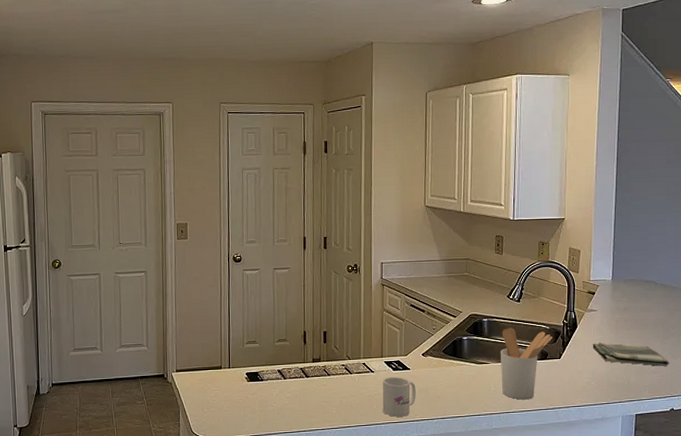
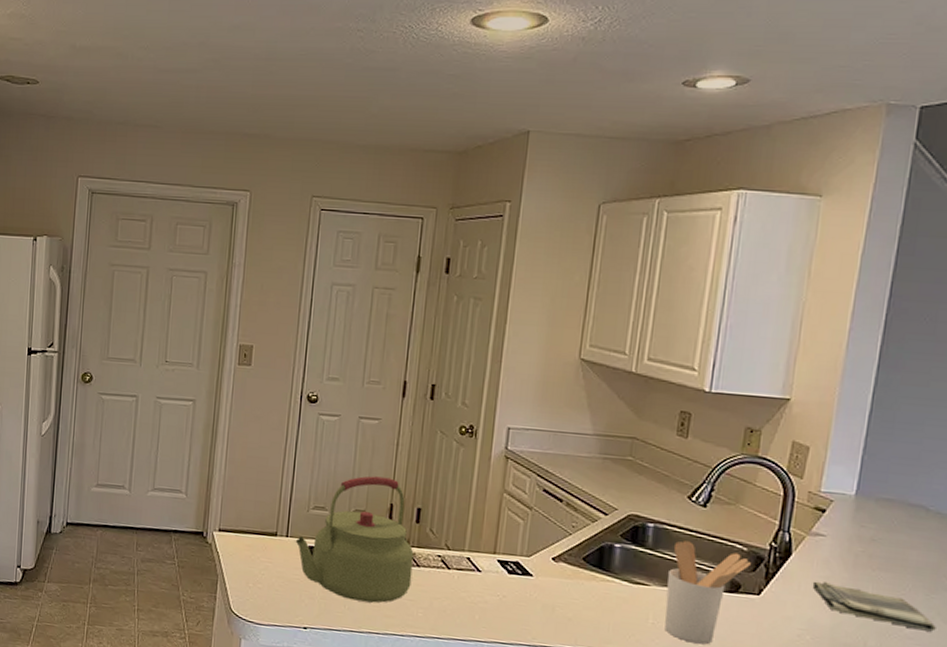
kettle: none [236,312,325,409] -> present [295,476,414,603]
mug: present [382,377,416,417] -> none [487,581,538,638]

